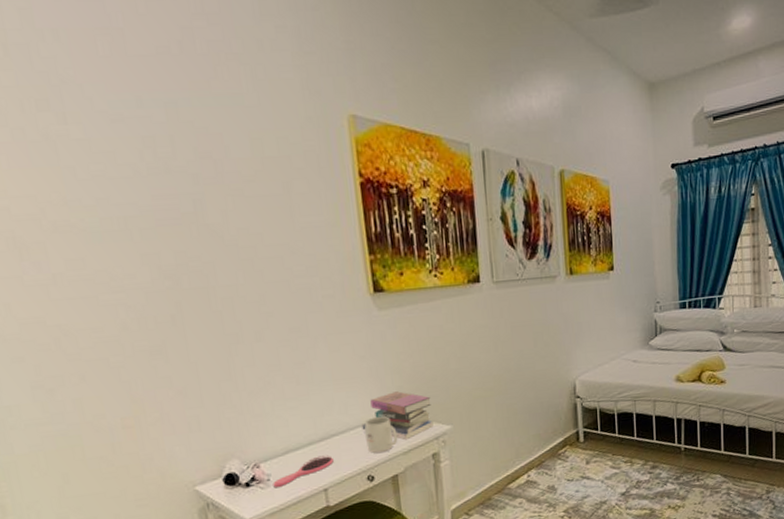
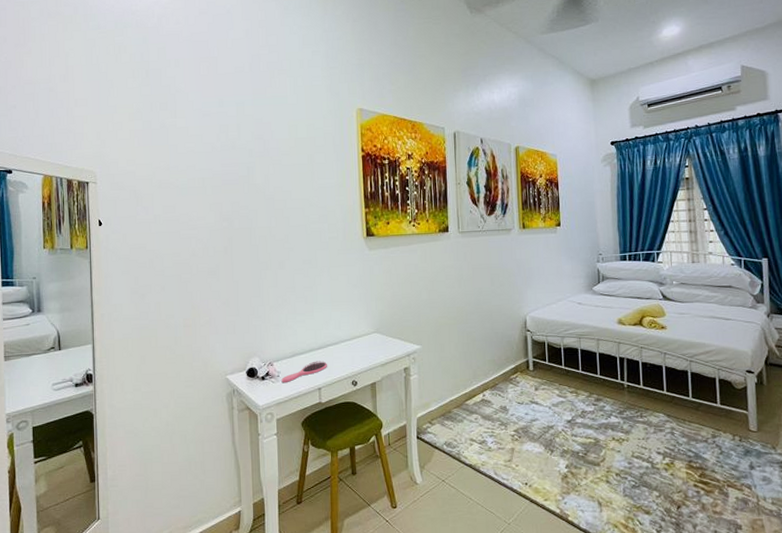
books: present [361,391,434,440] -> none [350,314,406,355]
mug: present [364,416,398,454] -> none [353,333,378,364]

